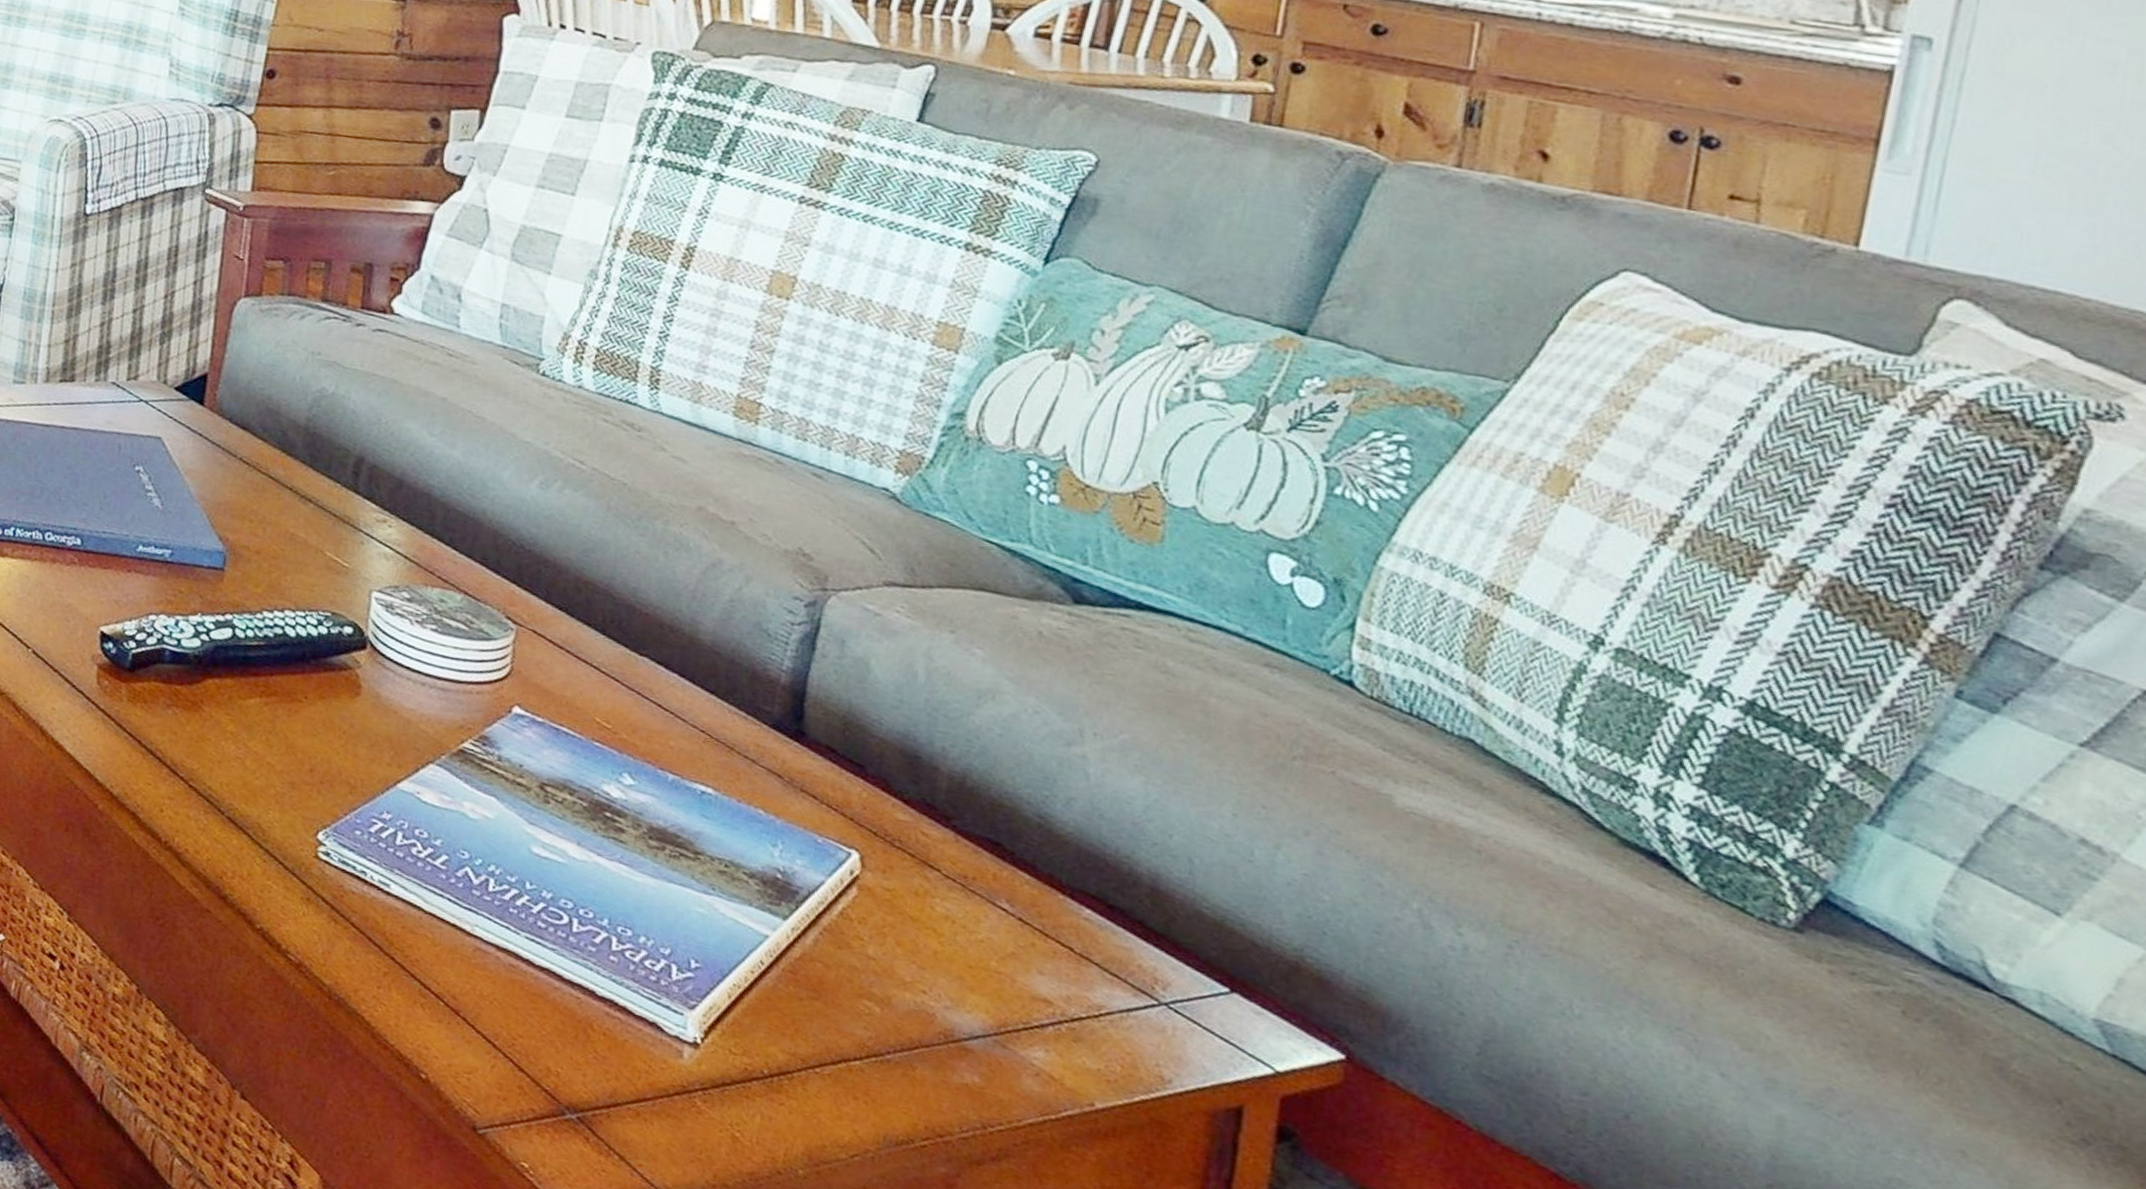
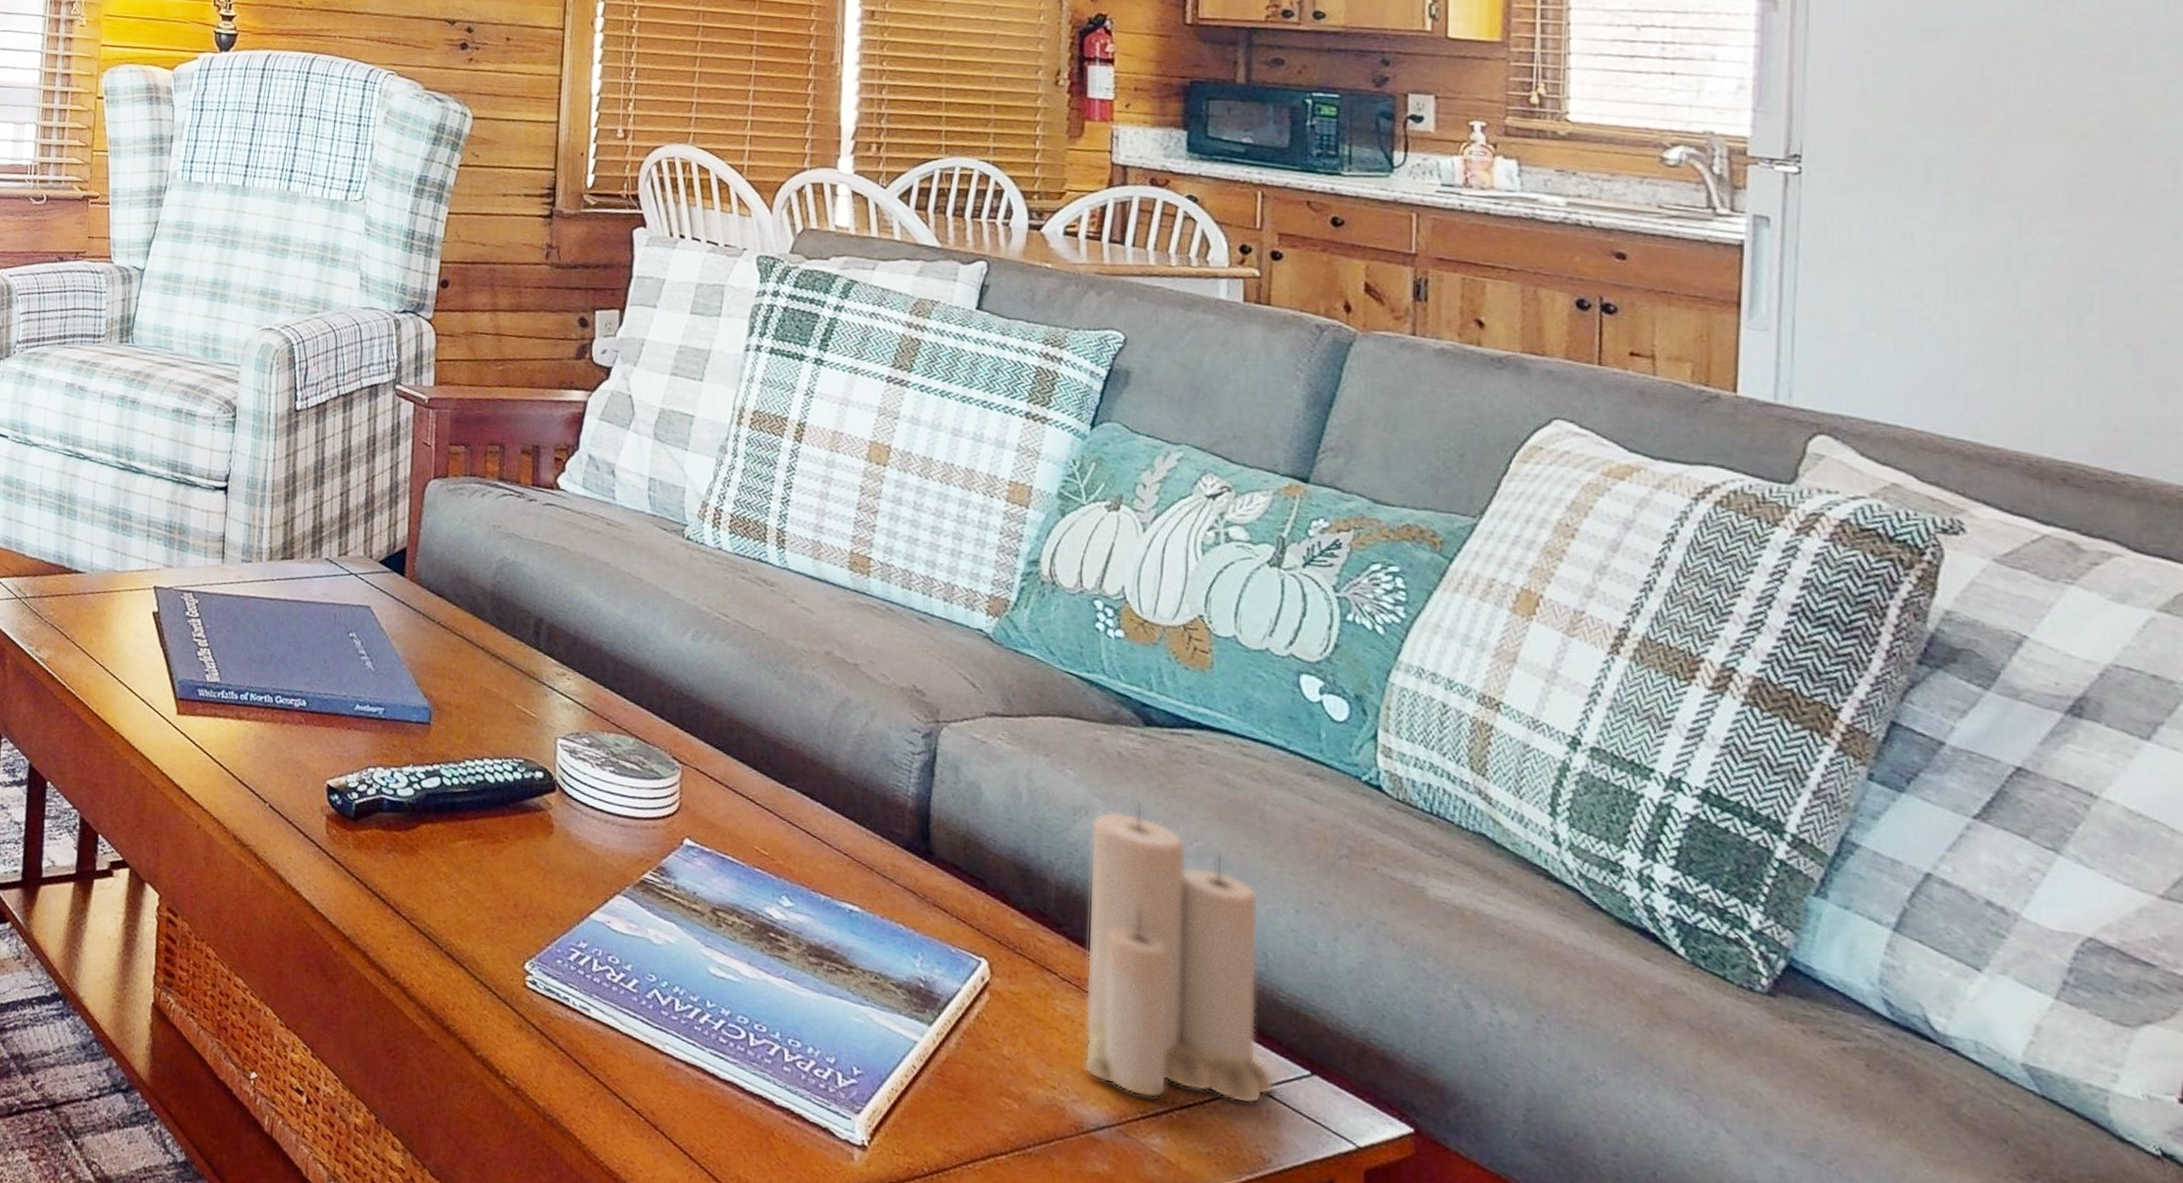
candle: none [960,686,1191,1020] -> present [1083,801,1276,1104]

